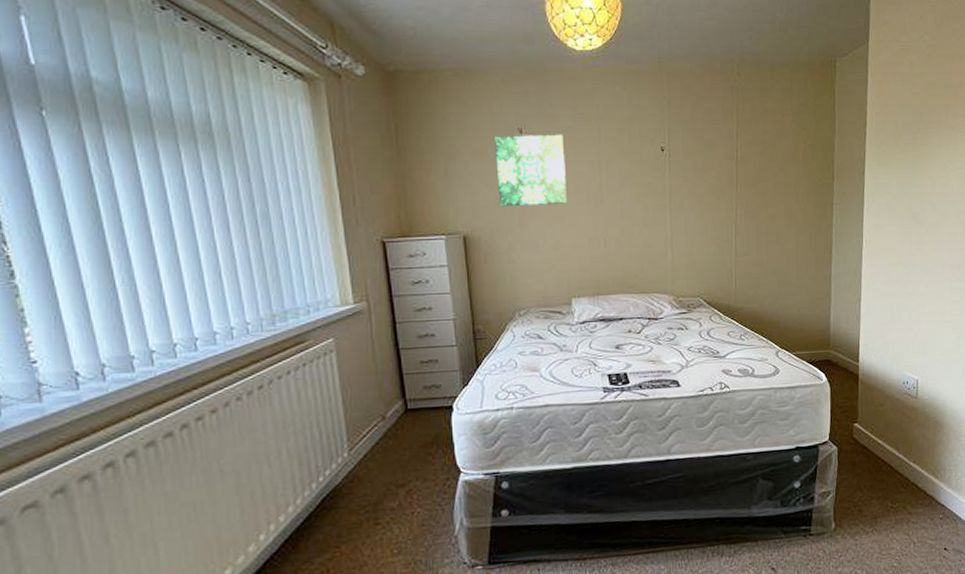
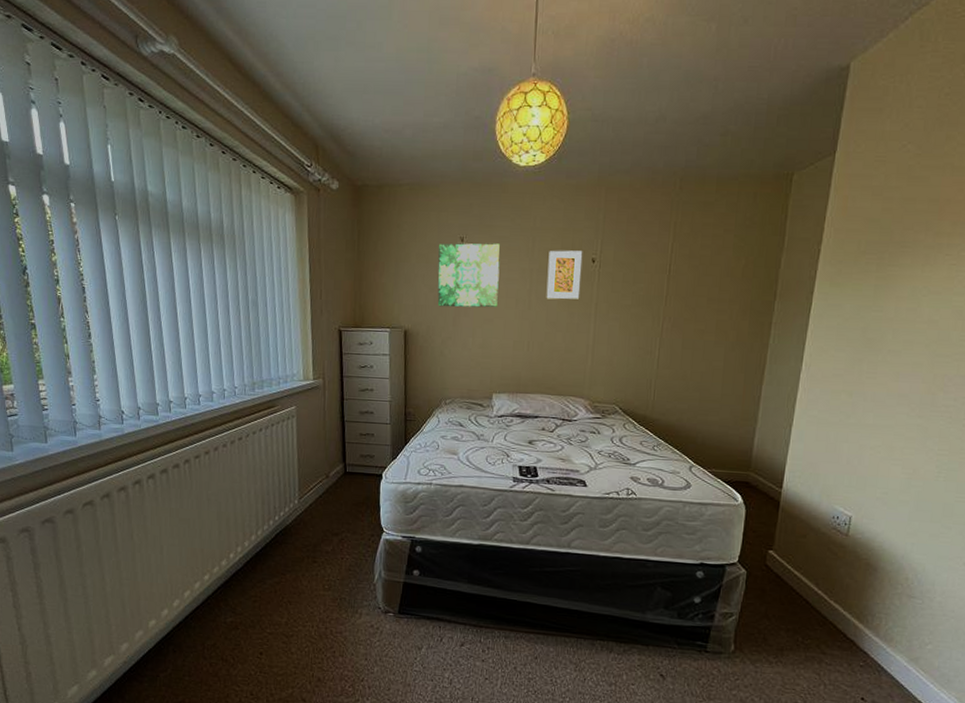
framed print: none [616,139,652,192] -> present [546,250,583,300]

